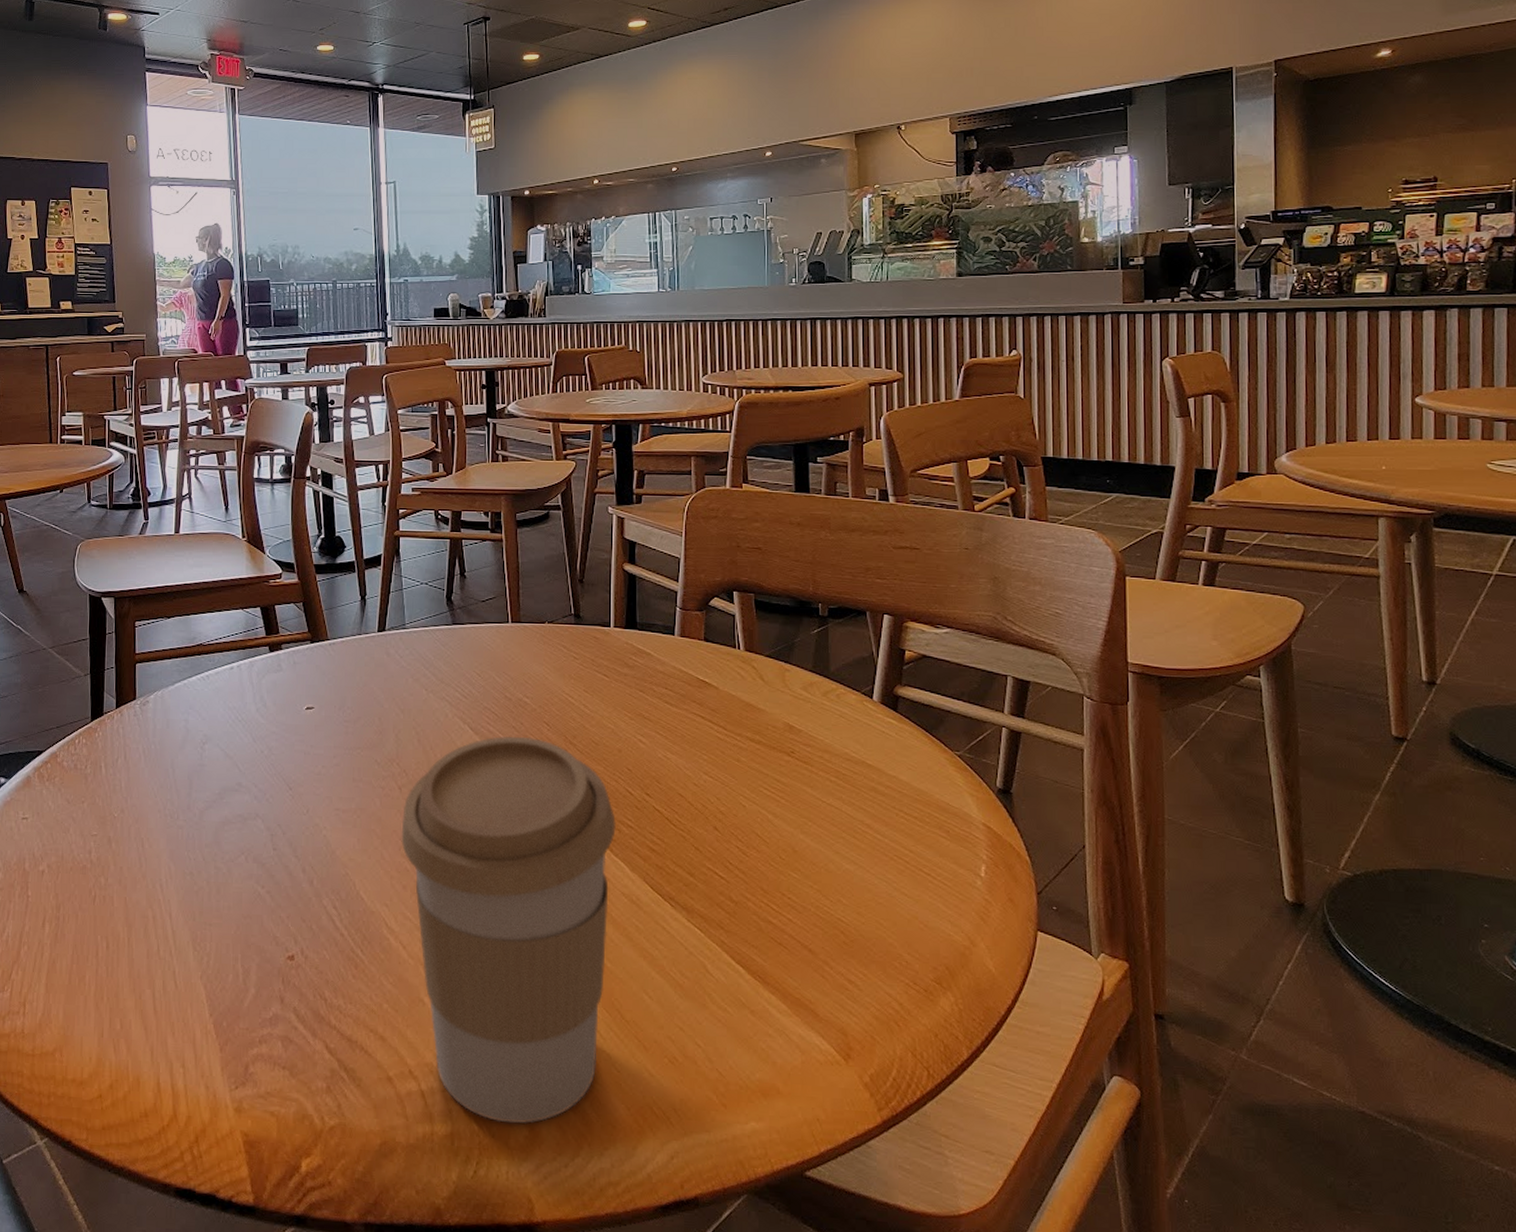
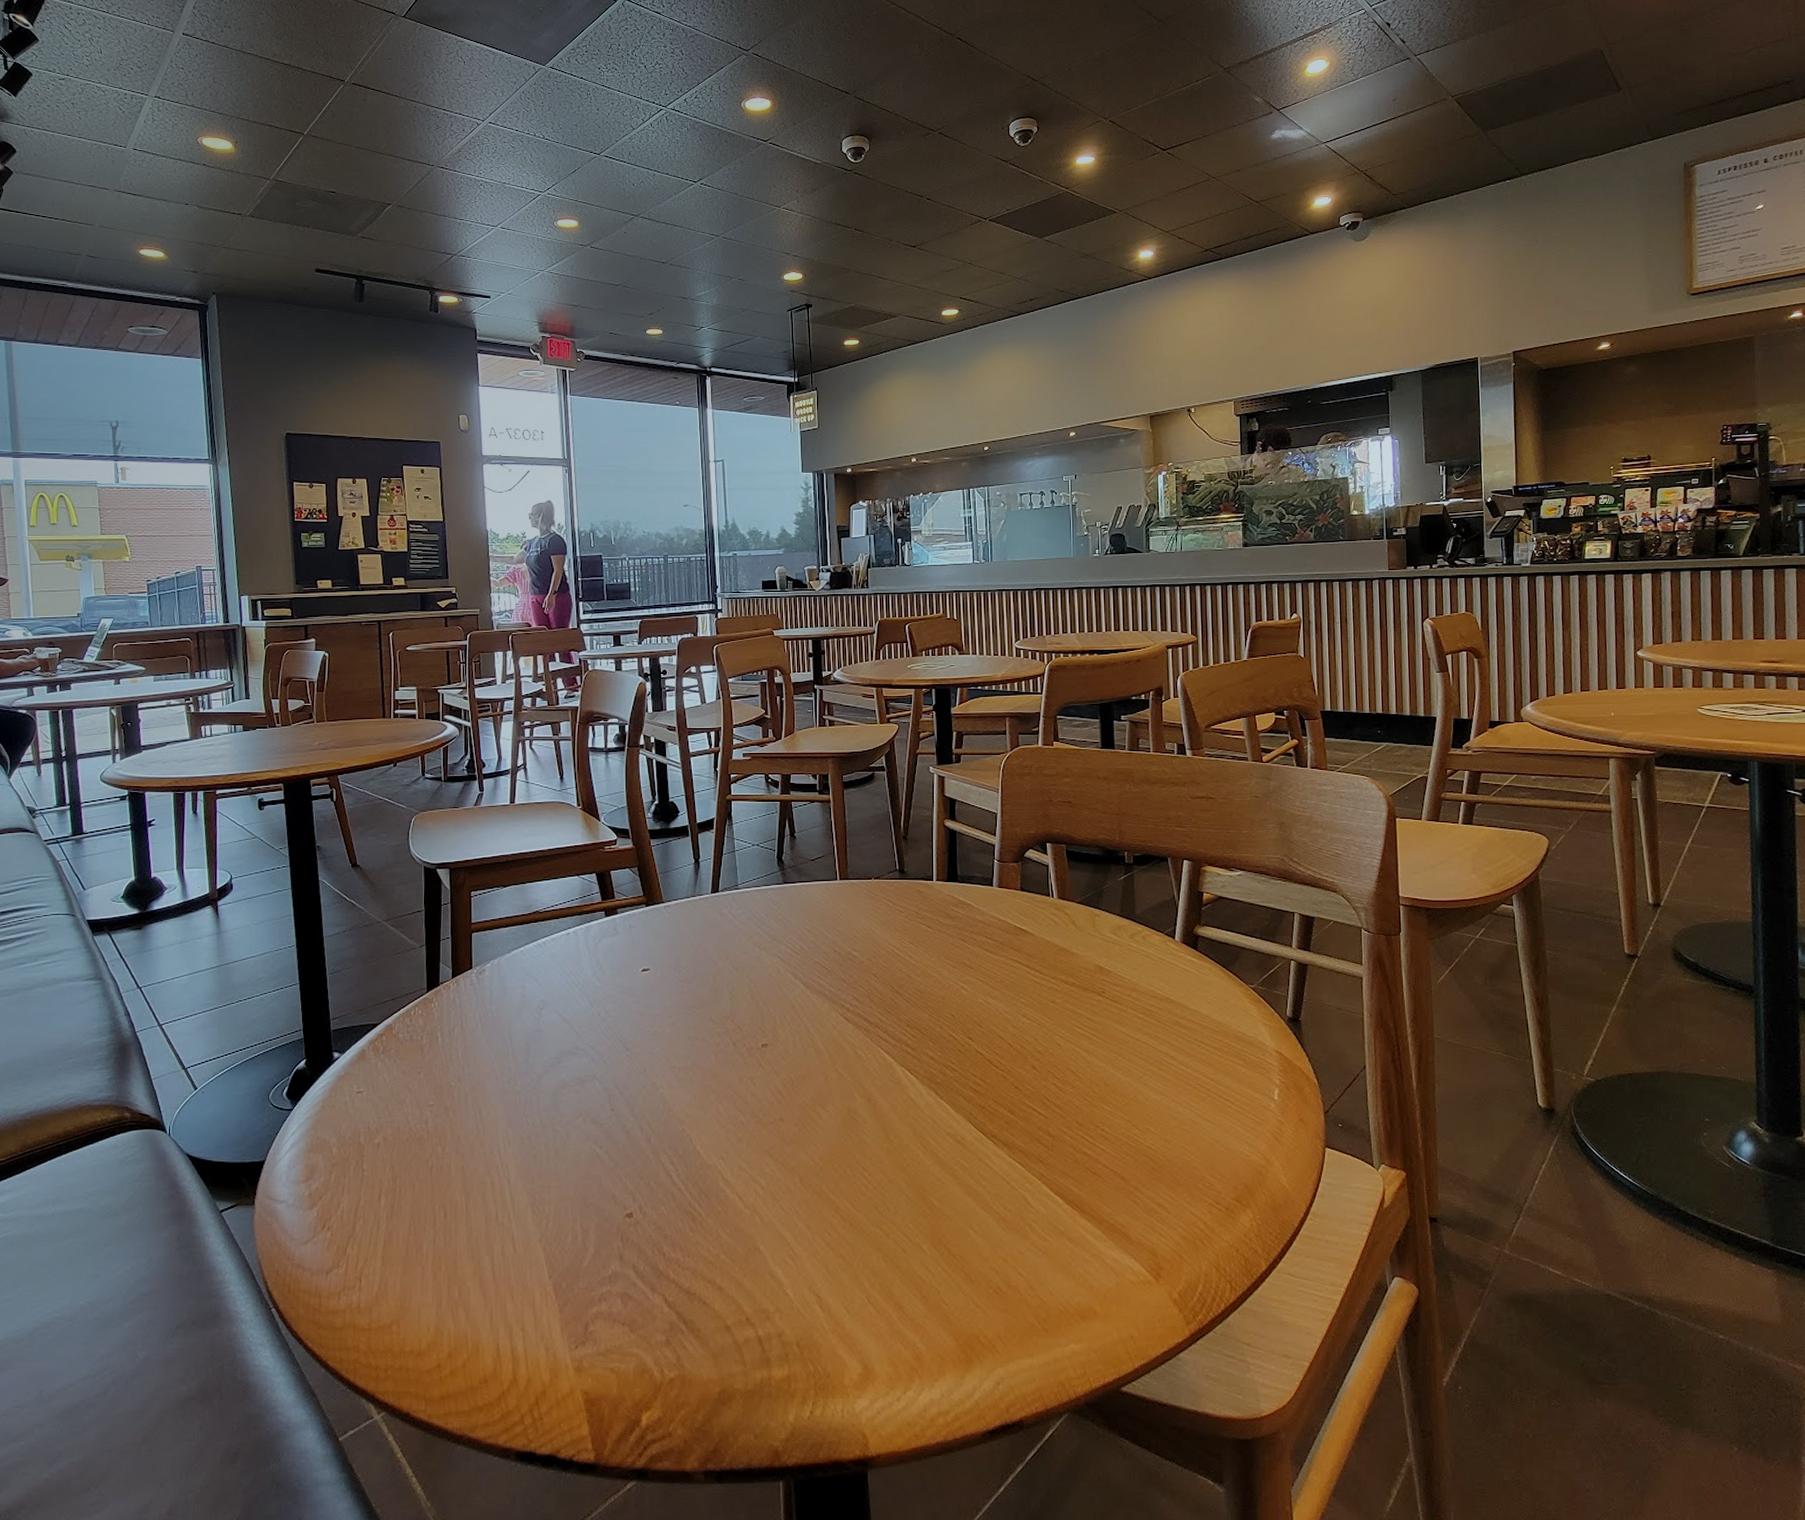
coffee cup: present [401,736,617,1124] -> none [736,988,942,1363]

